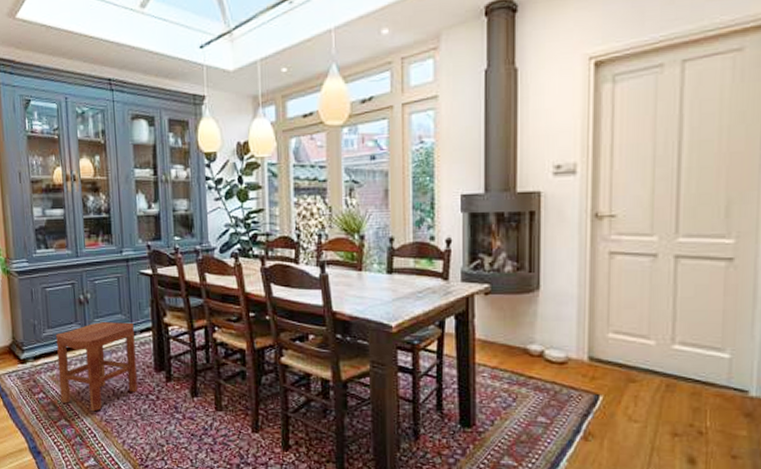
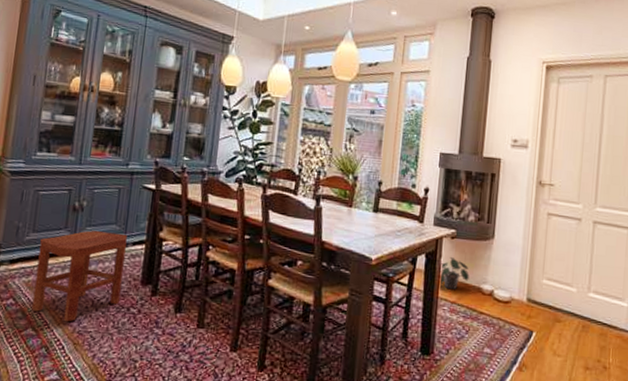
potted plant: none [473,317,511,354] -> present [439,257,469,290]

